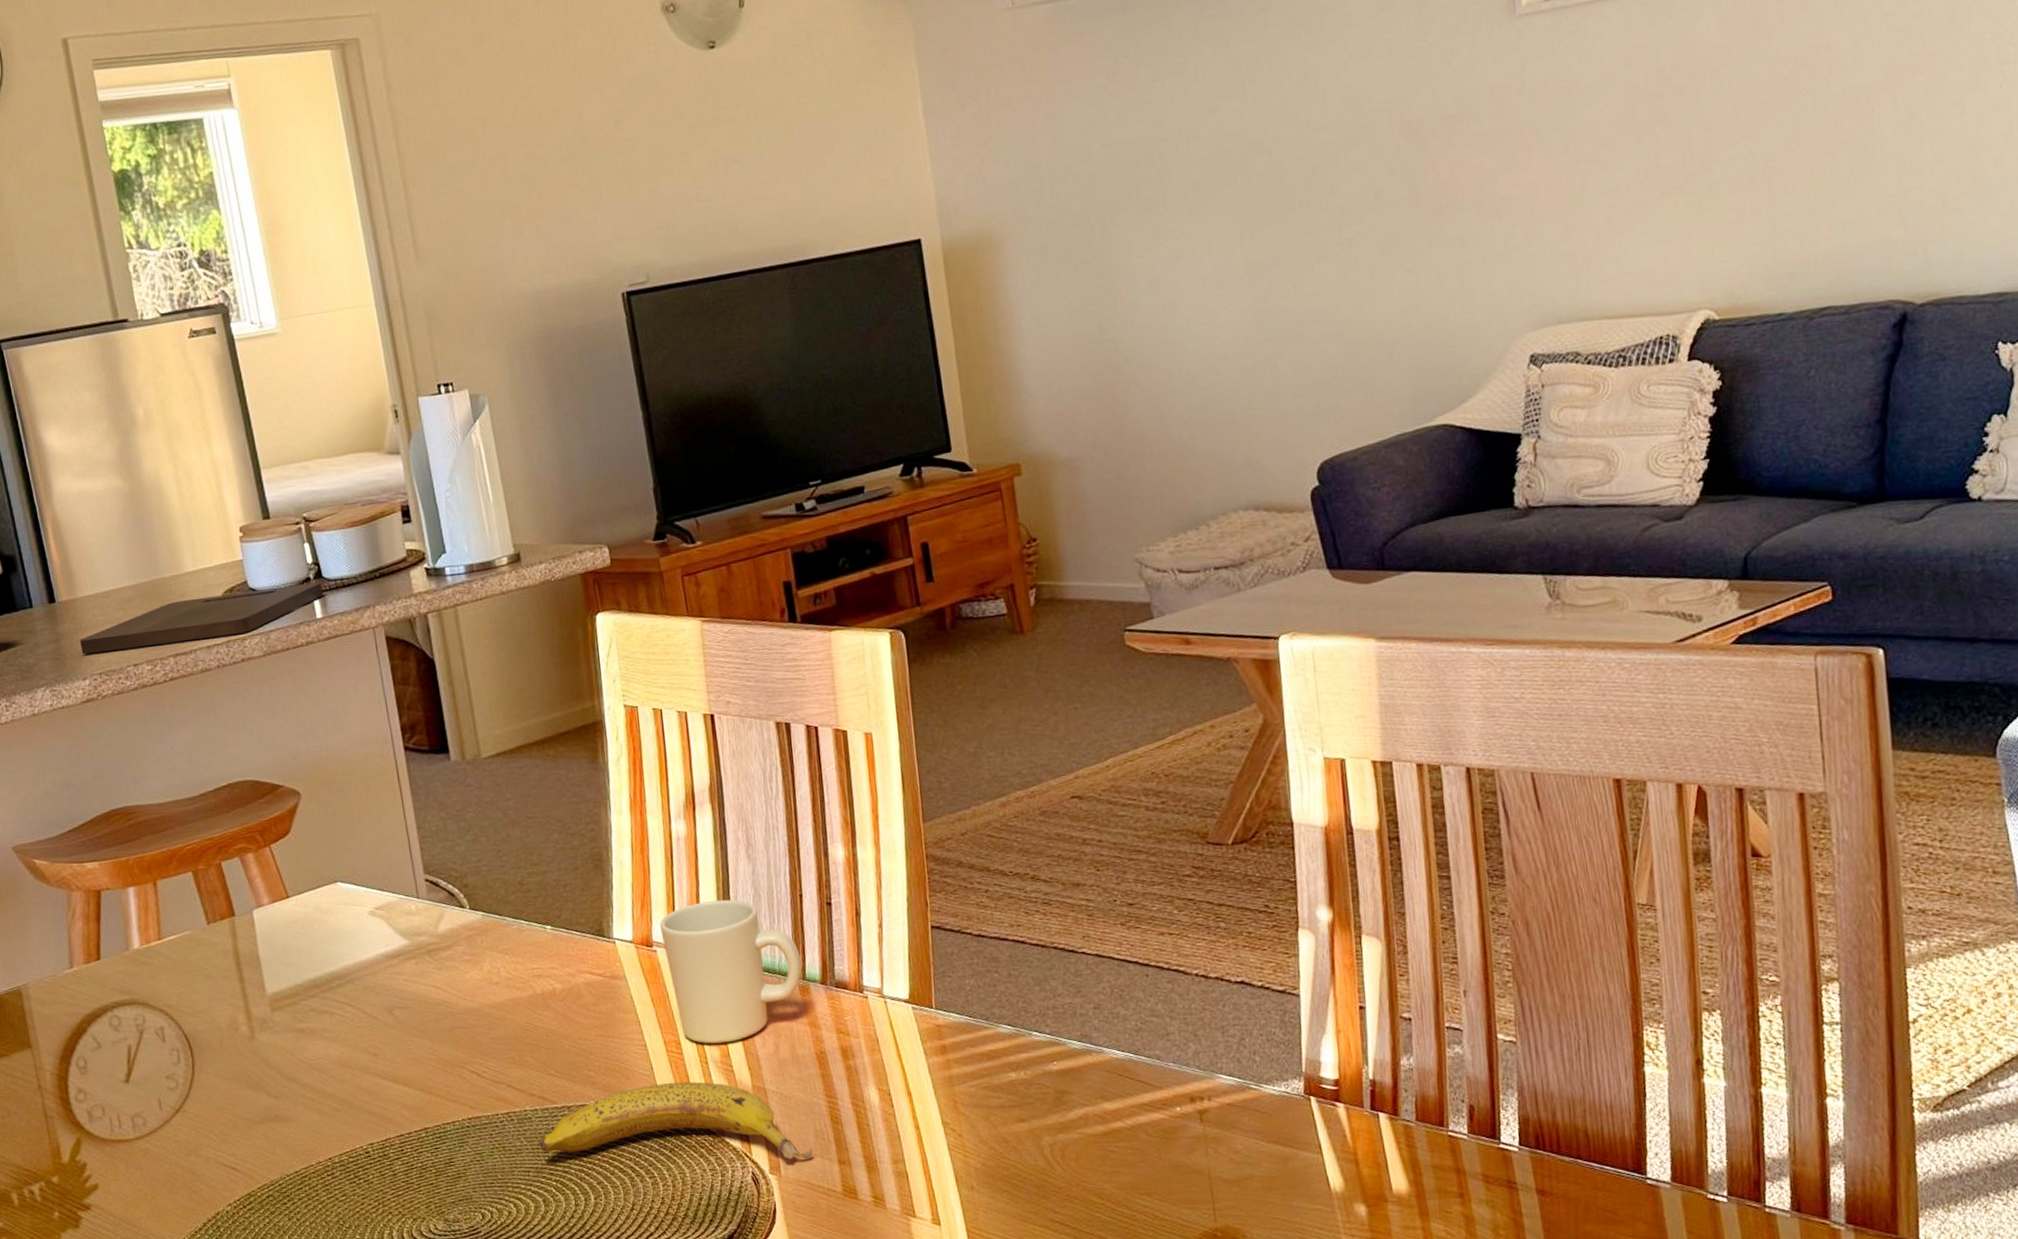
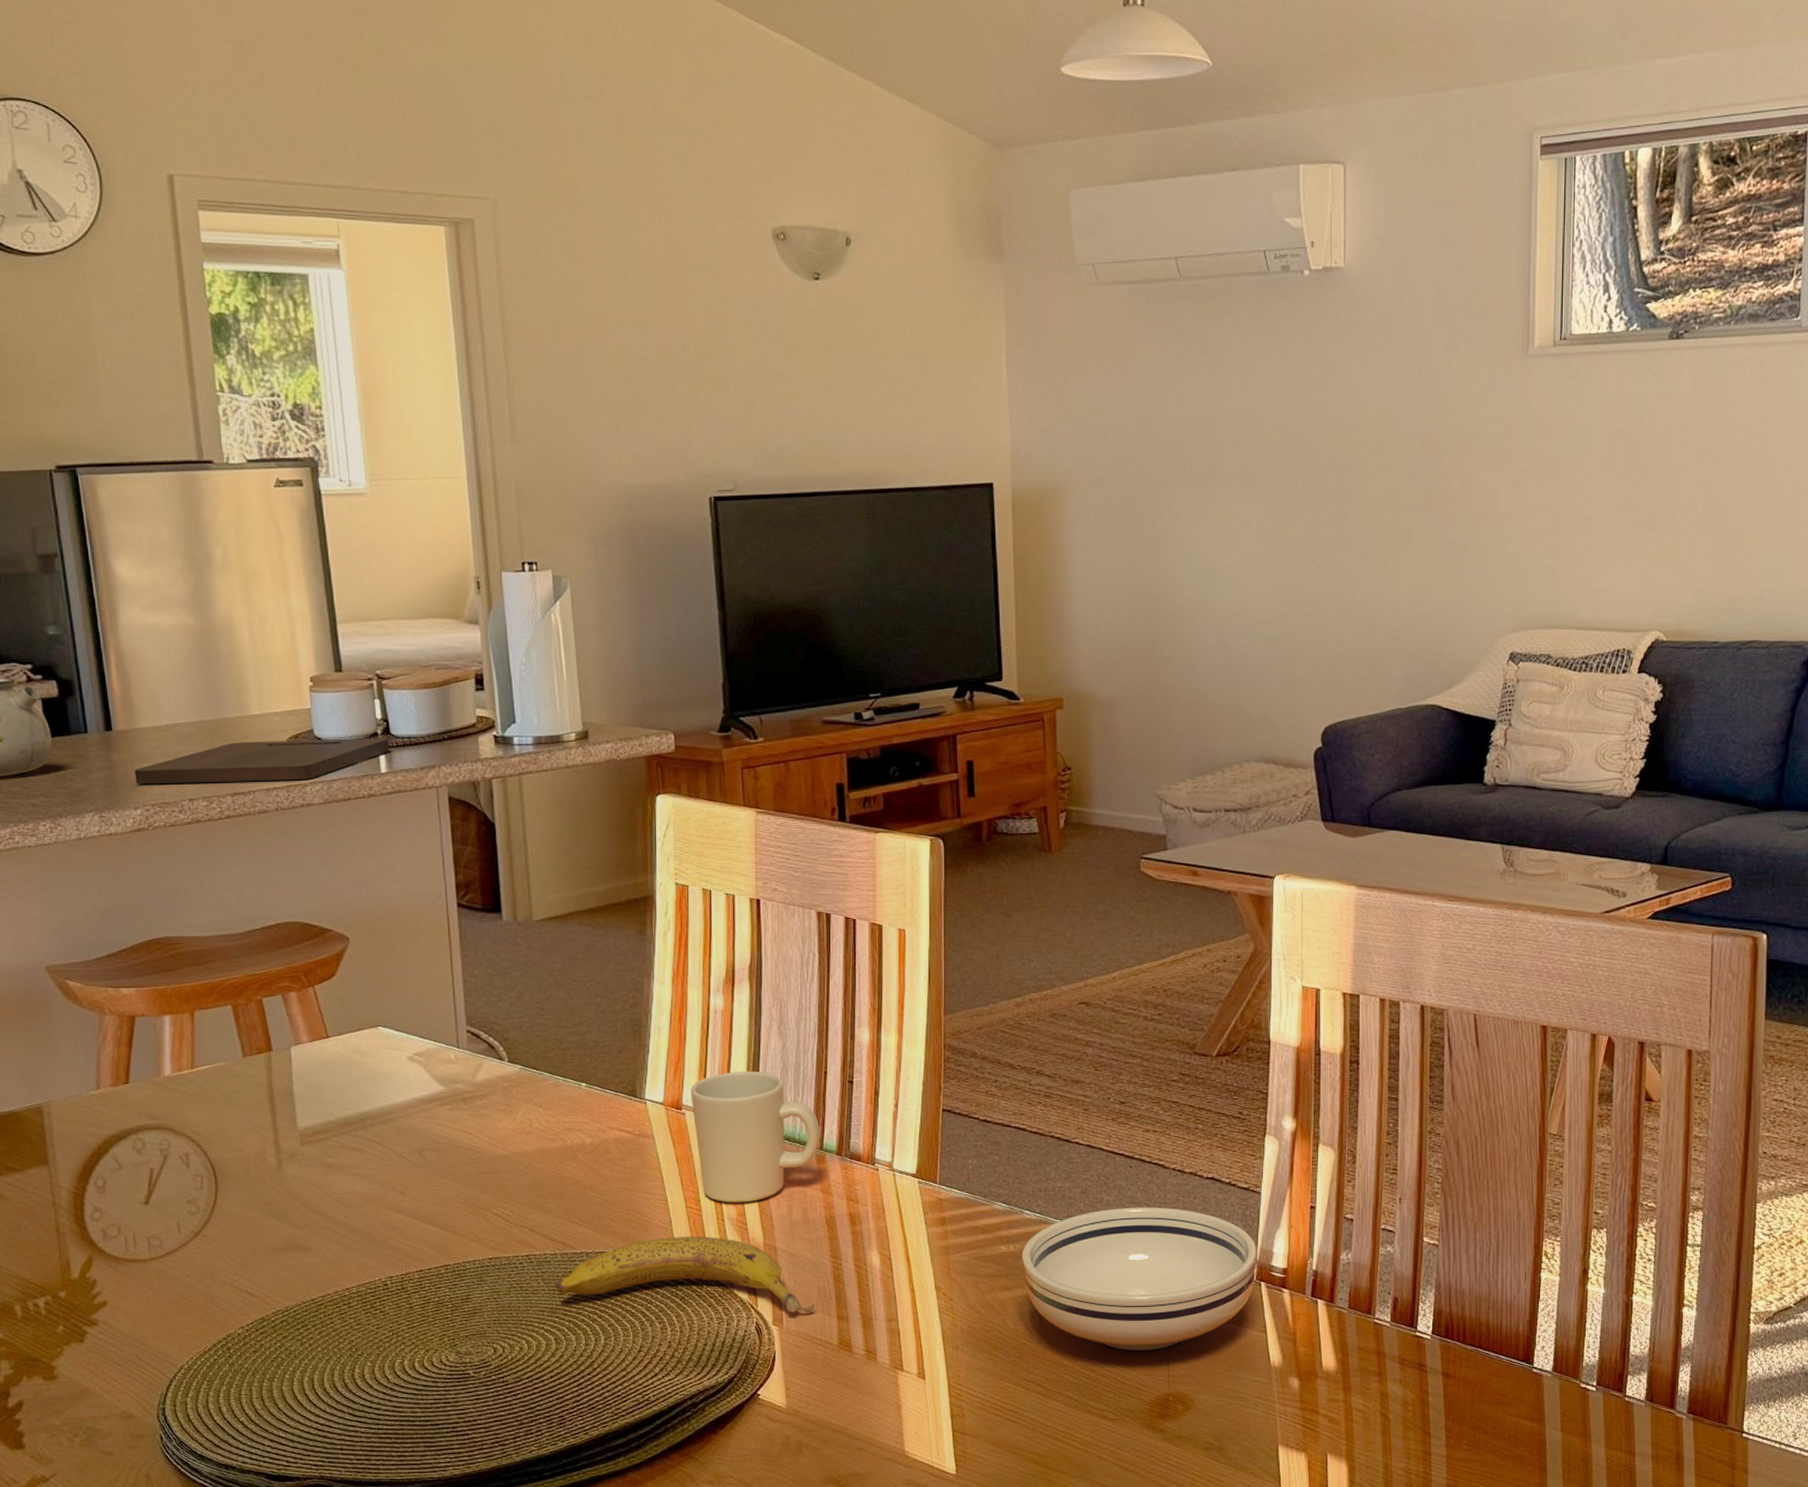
bowl: none [1034,1018,1303,1183] -> present [1022,1207,1257,1351]

